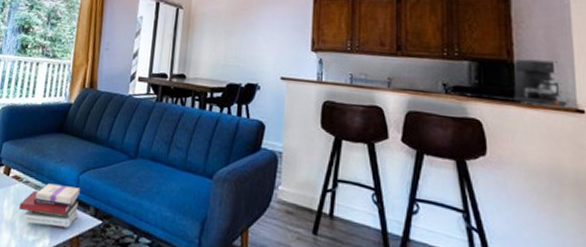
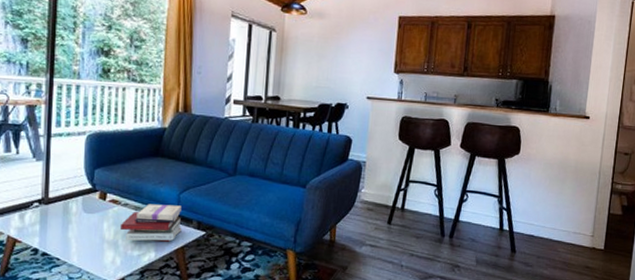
coffee maker: present [514,59,570,108] -> none [544,77,581,116]

